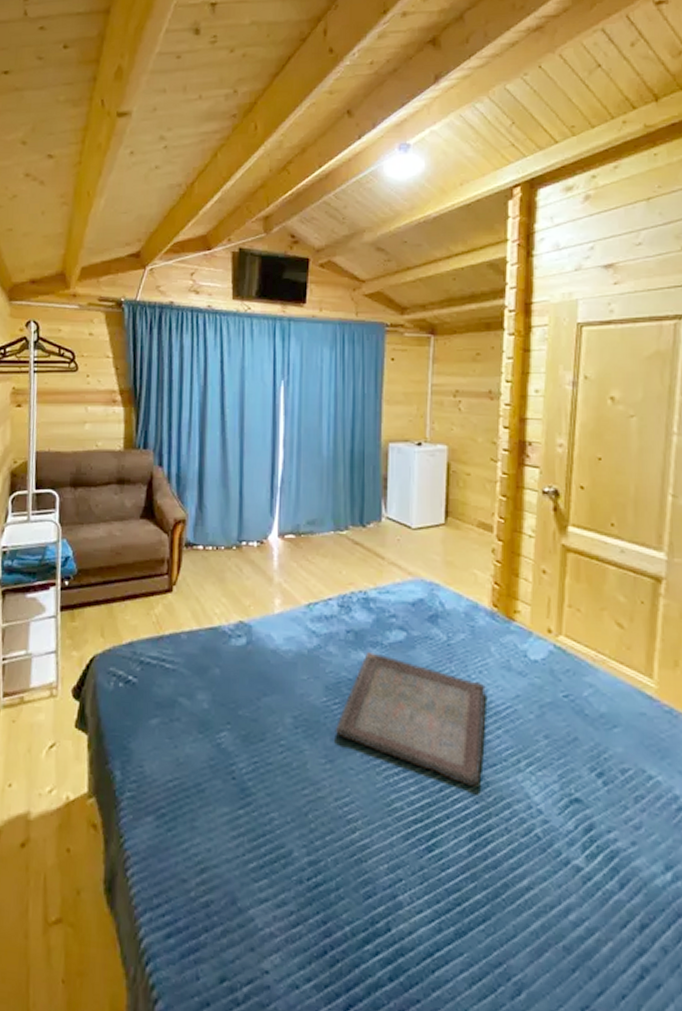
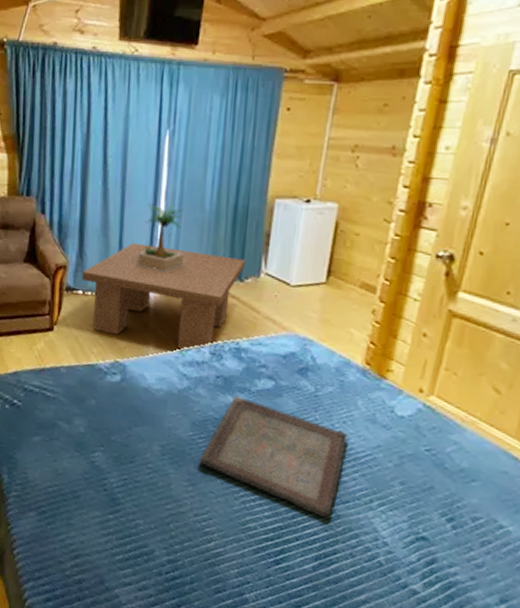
coffee table: none [202,492,366,606] -> present [82,242,246,352]
potted plant: none [258,451,305,522] -> present [137,202,184,273]

